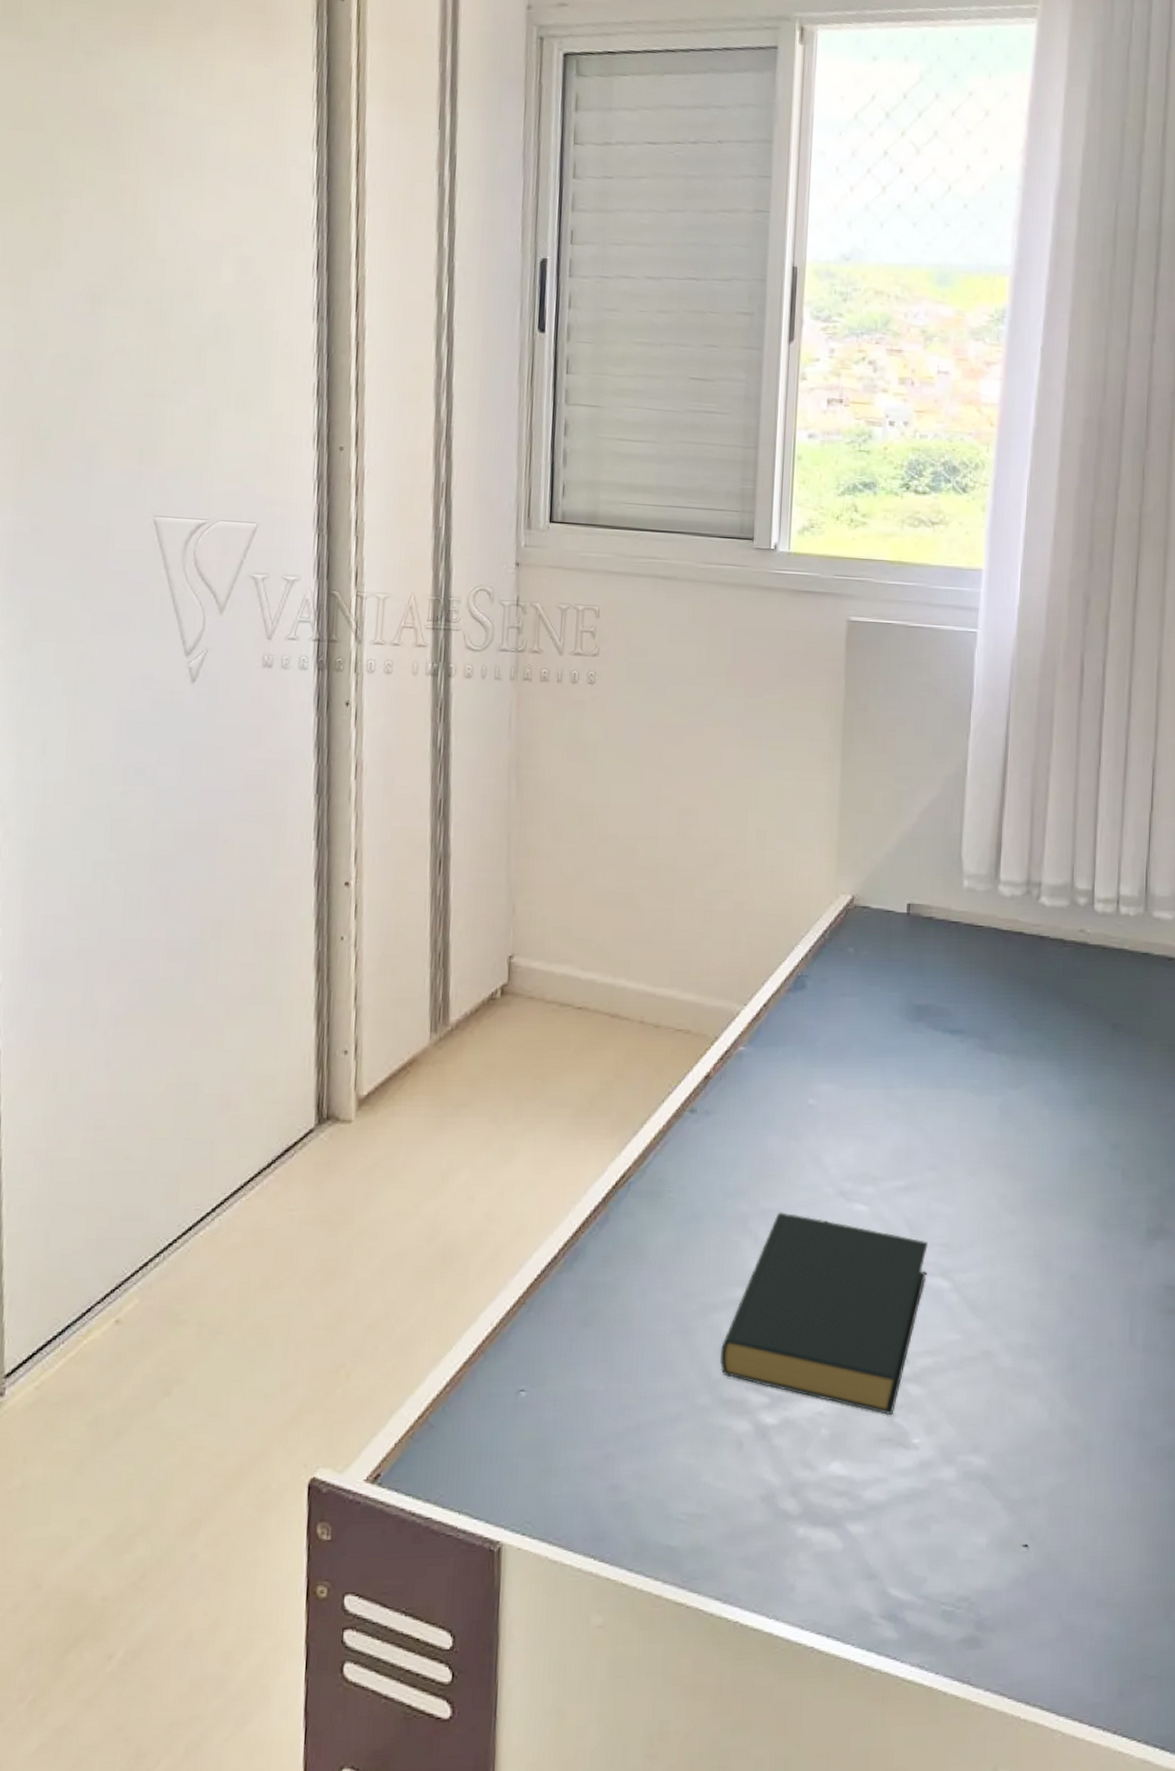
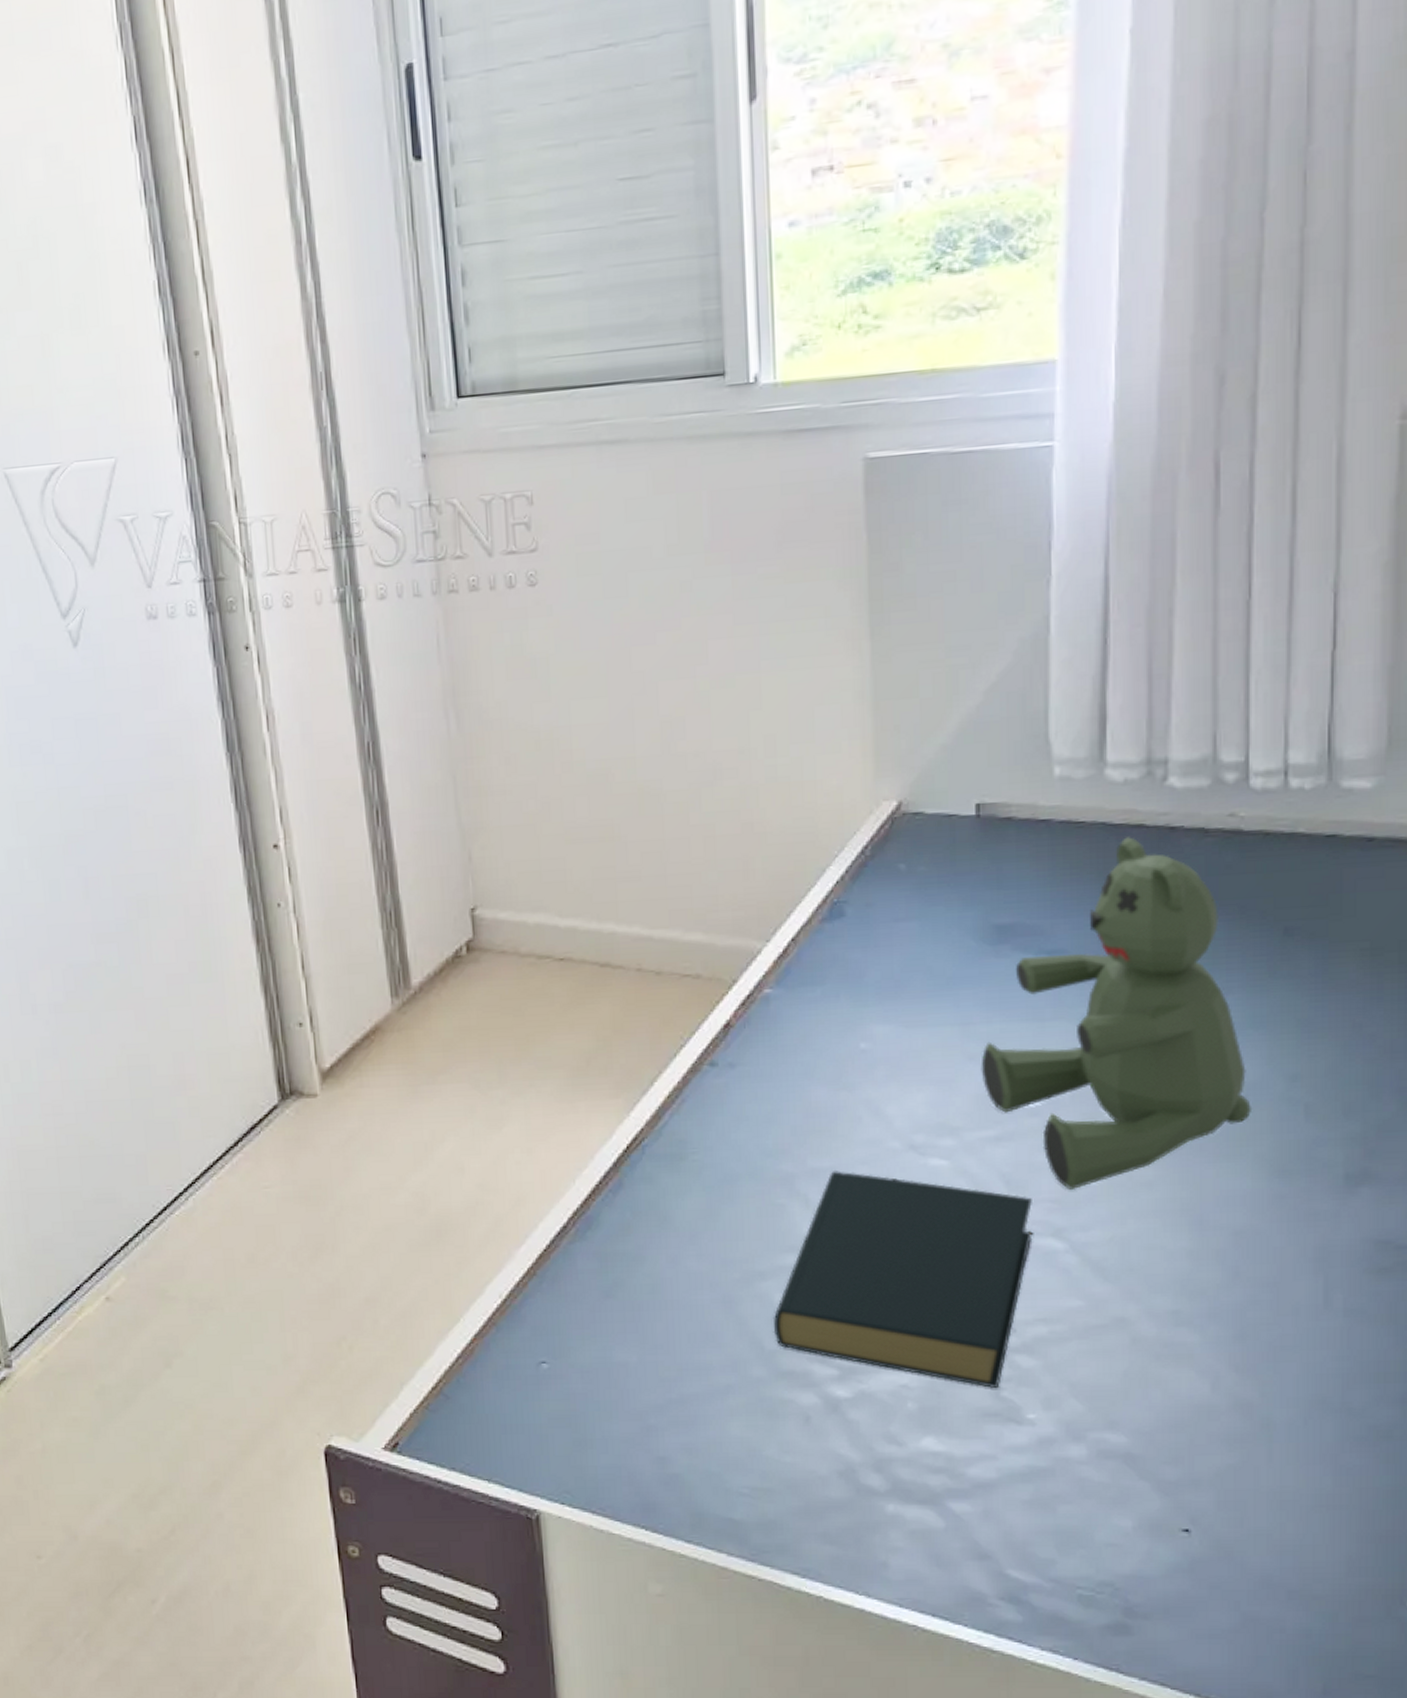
teddy bear: none [897,941,1087,1235] -> present [981,837,1253,1189]

